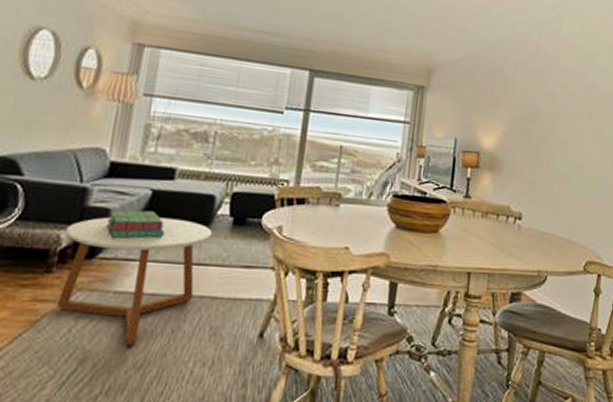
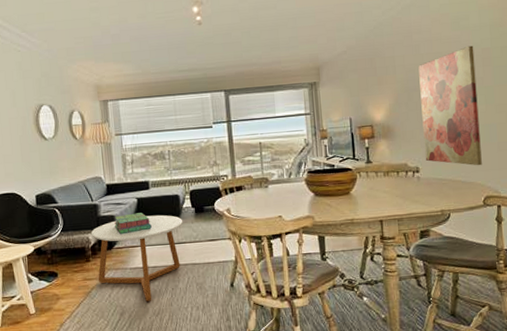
wall art: none [530,85,599,224] -> present [418,45,482,166]

